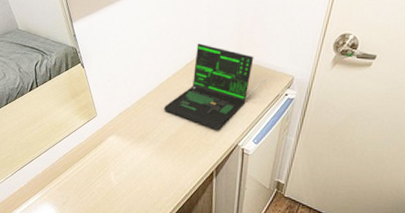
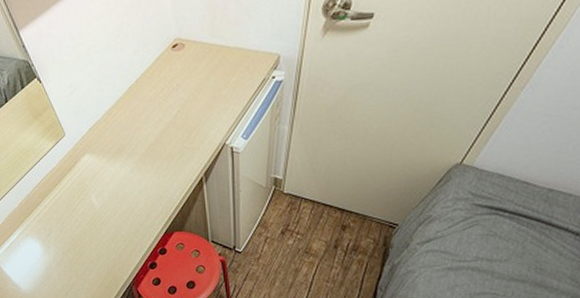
laptop: present [163,43,267,130] -> none [137,32,249,131]

